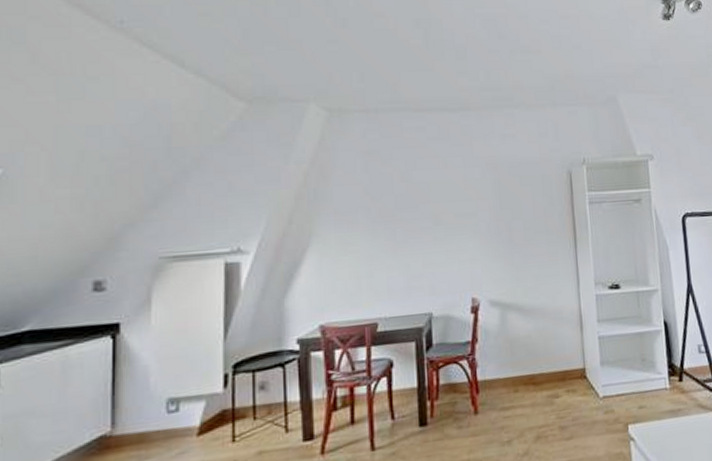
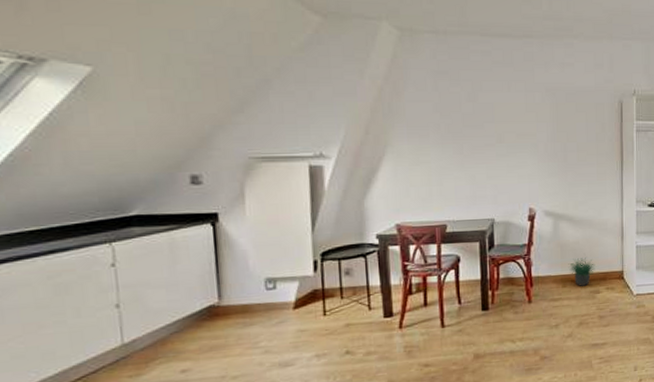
potted plant: none [519,354,552,390] -> present [568,258,596,286]

